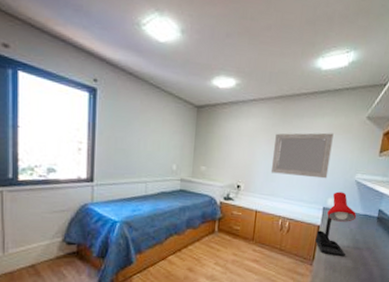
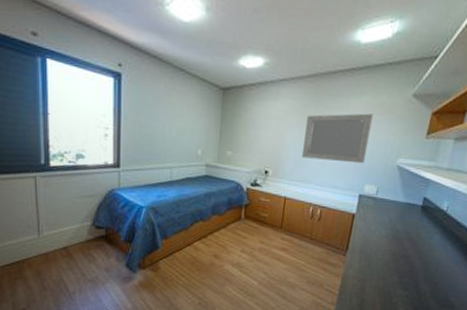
desk lamp: present [315,191,357,257] -> none [349,177,398,248]

